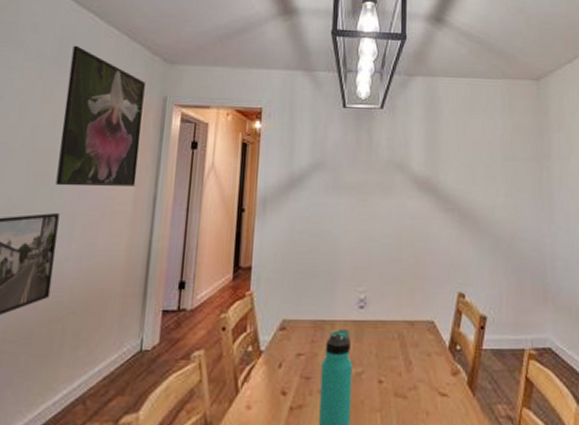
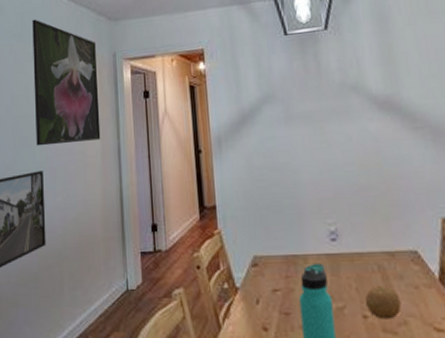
fruit: none [382,351,414,384] -> present [364,284,402,320]

